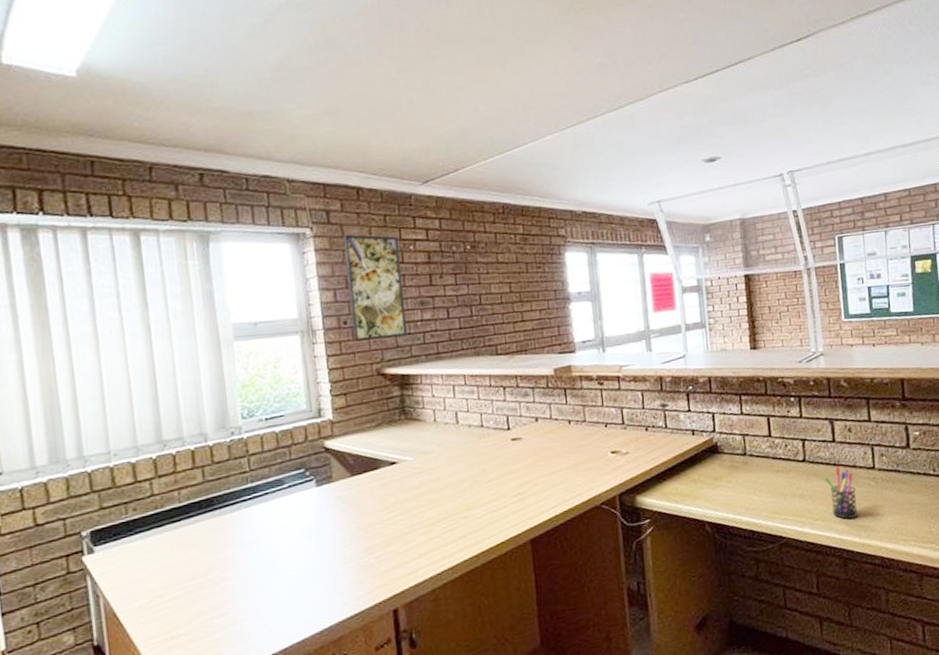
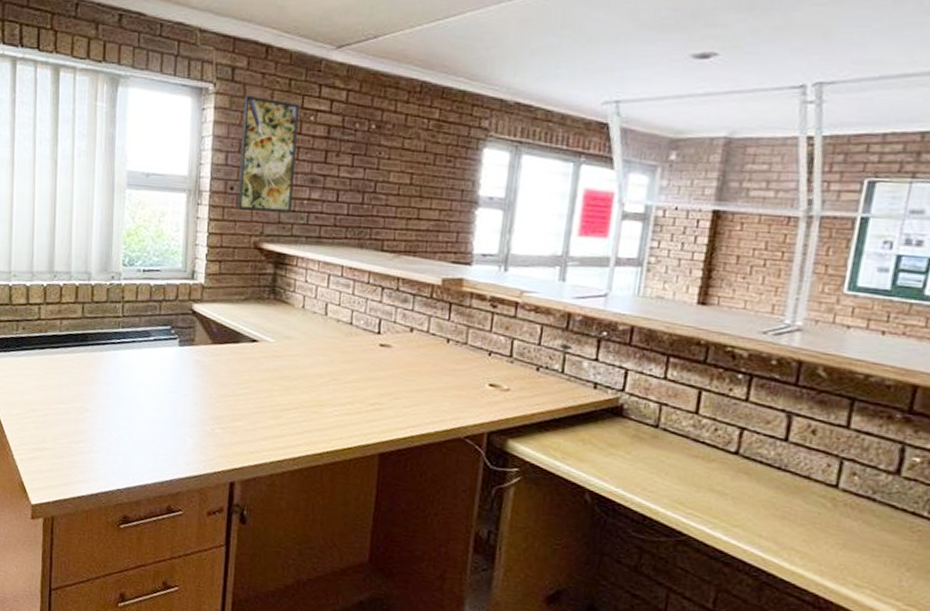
pen holder: present [823,466,858,519] -> none [758,471,803,539]

